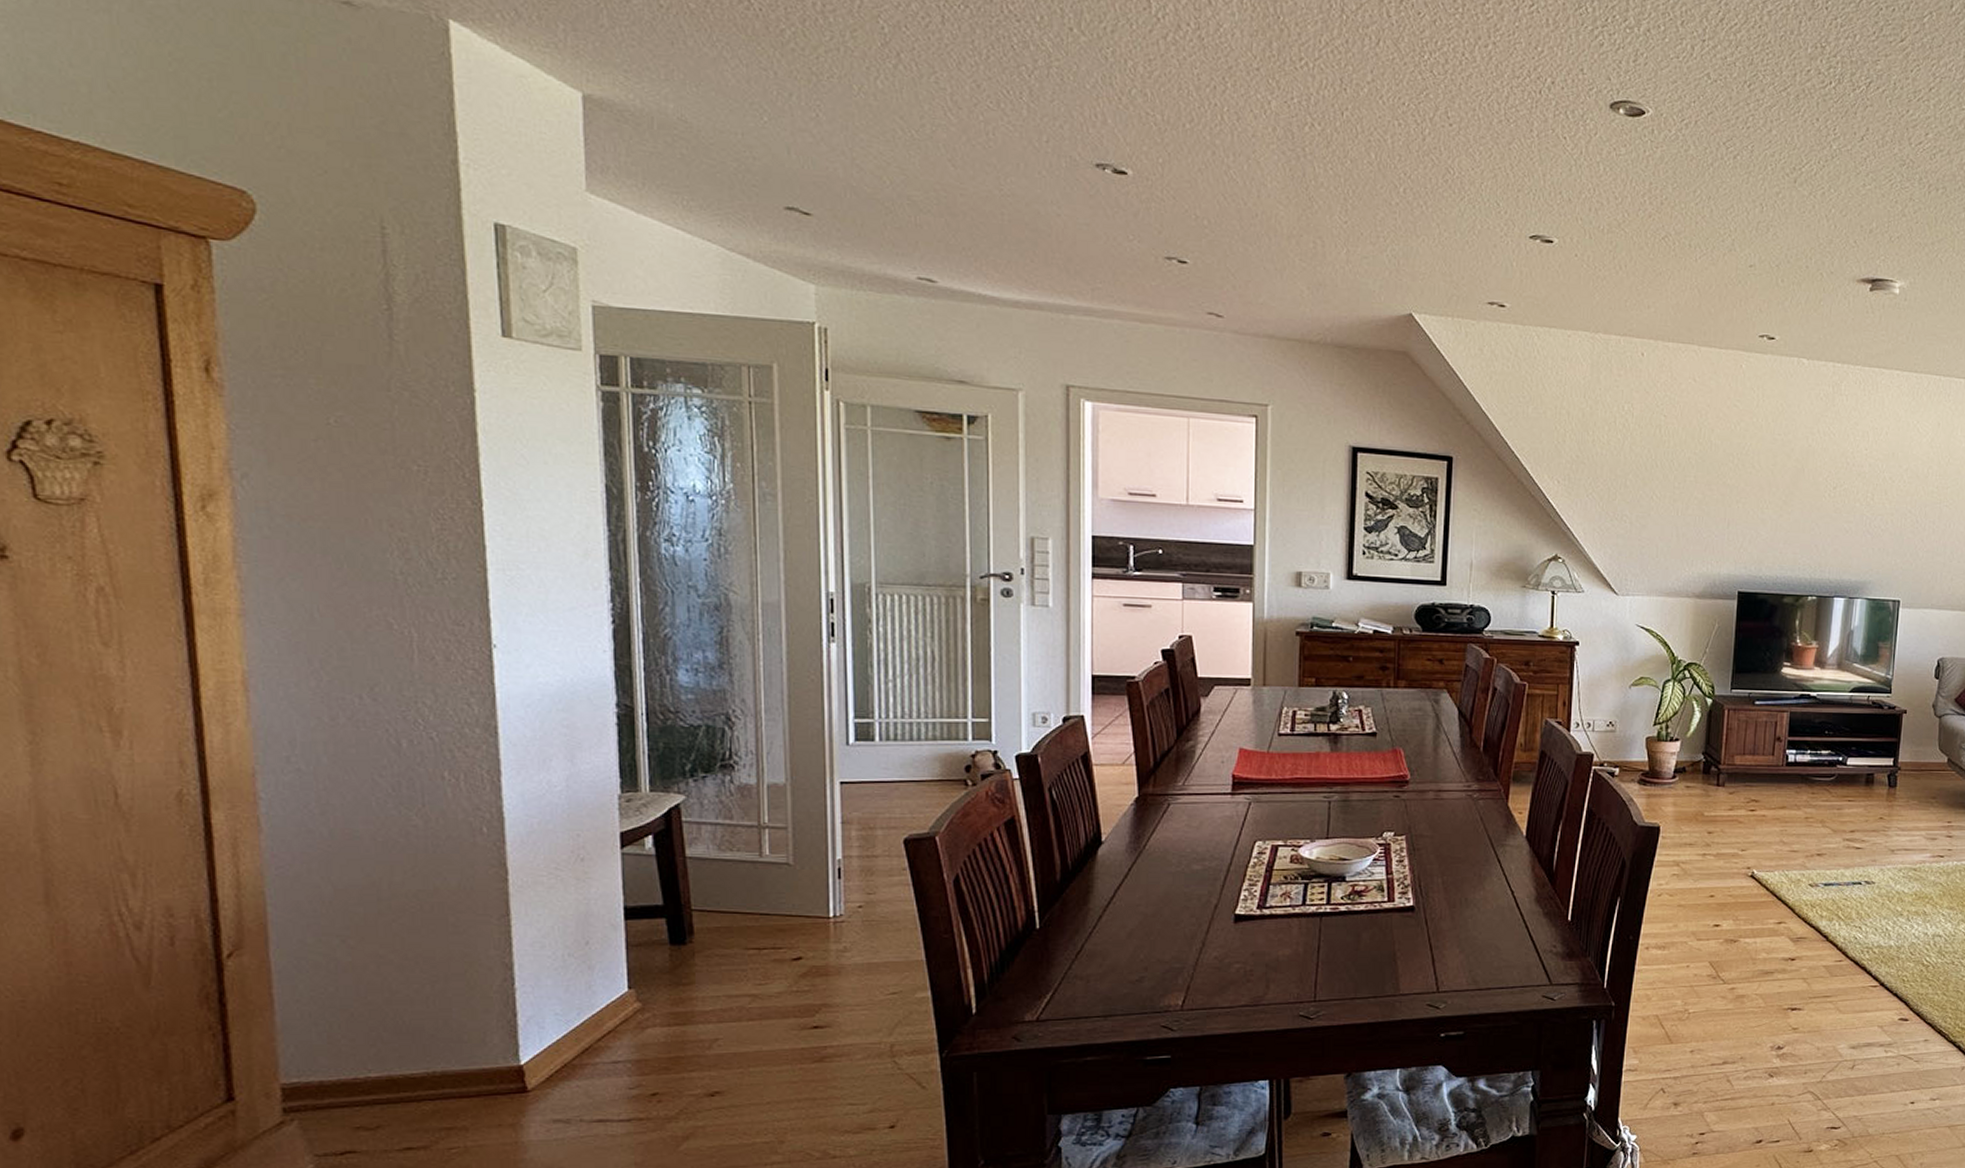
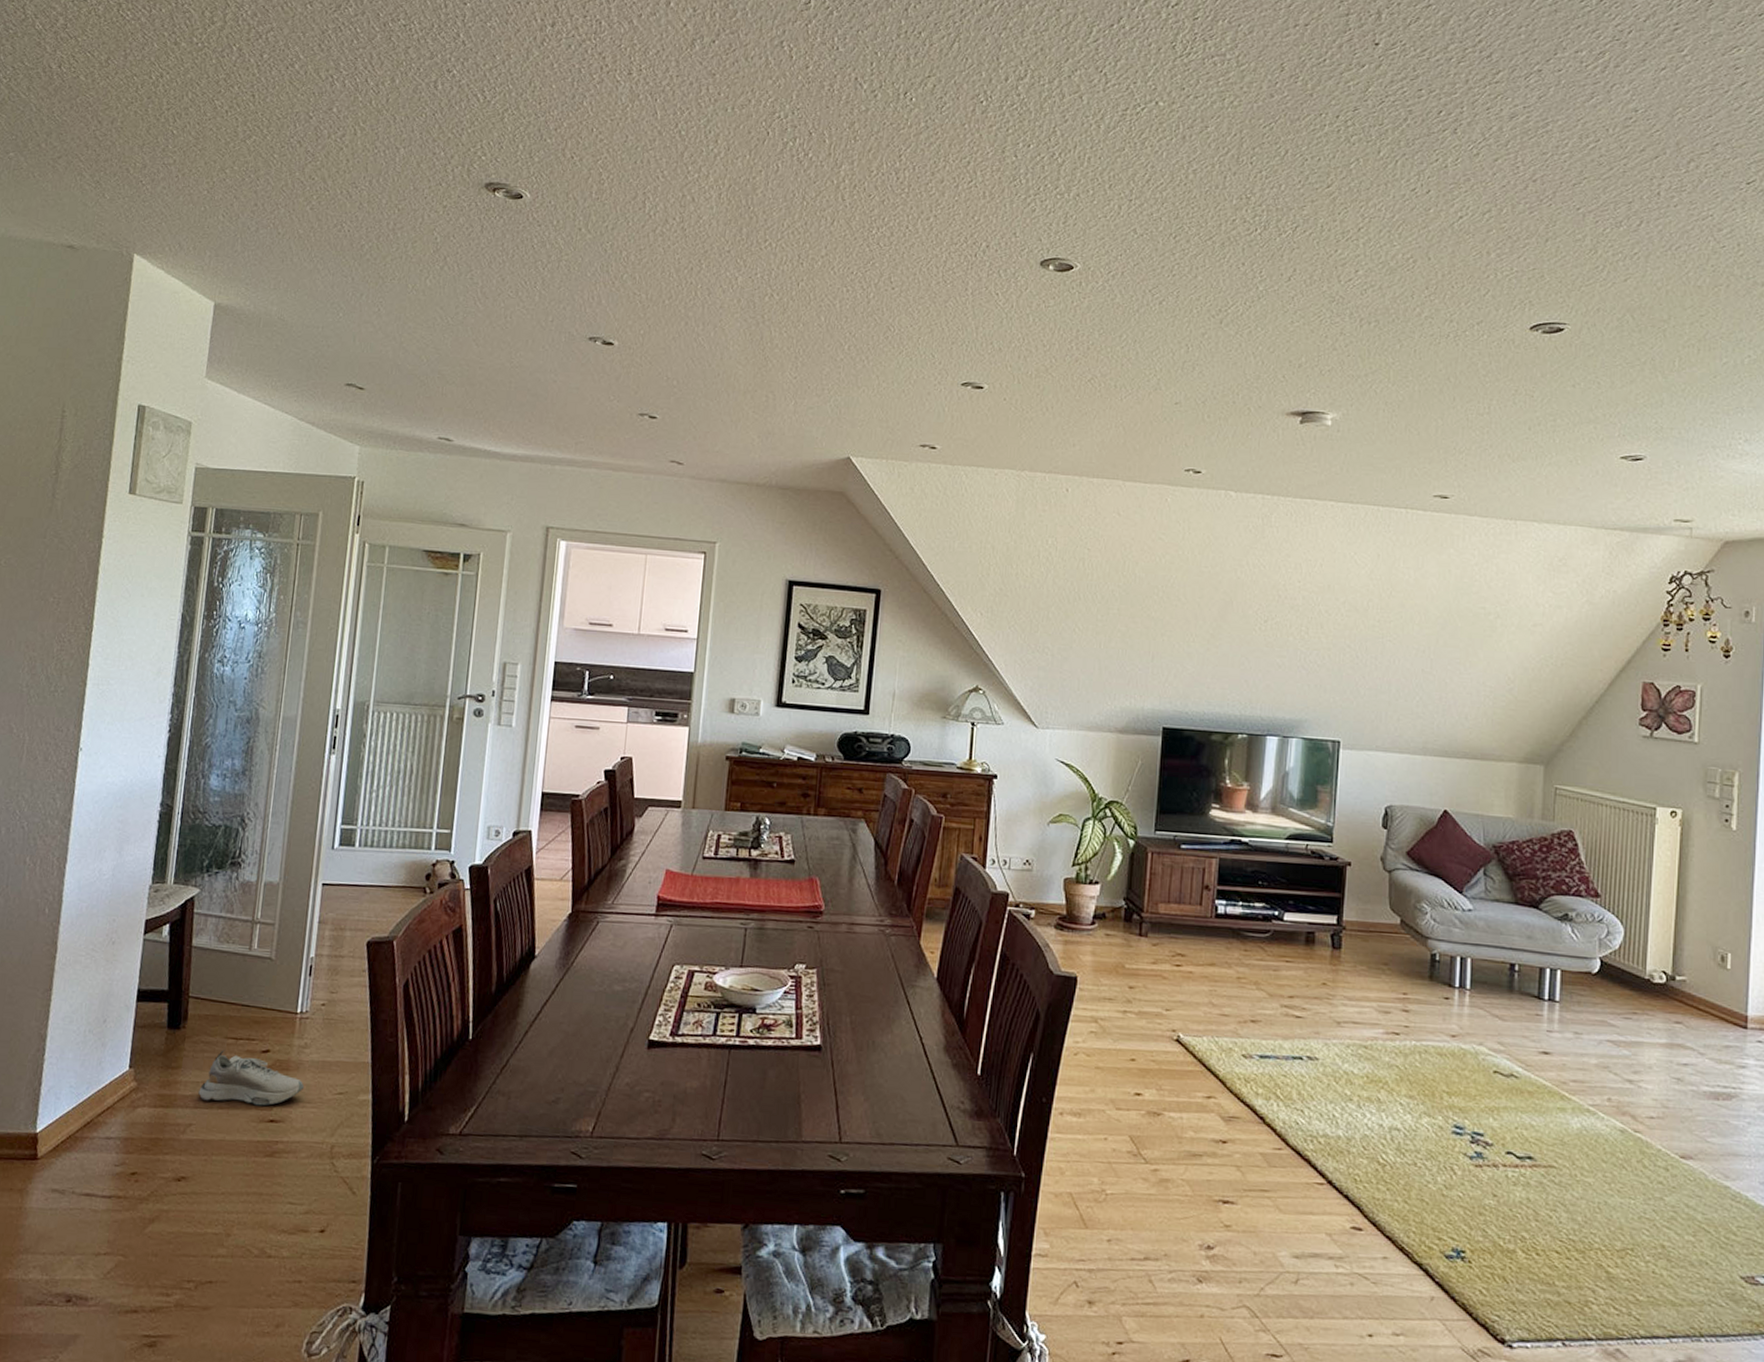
shoe: none [721,961,850,1014] -> present [198,1050,305,1107]

